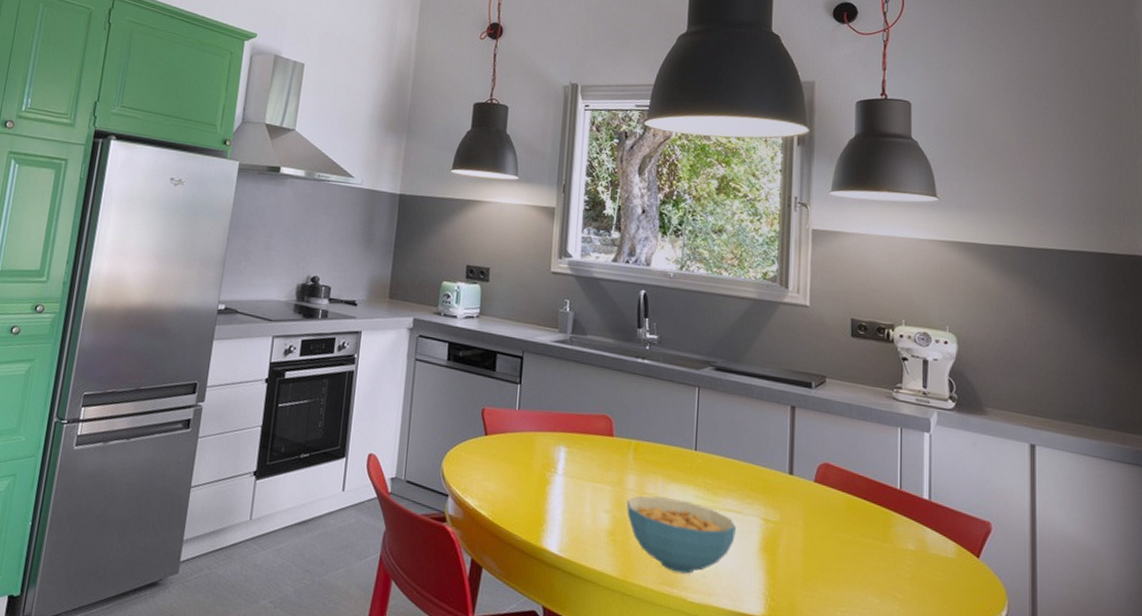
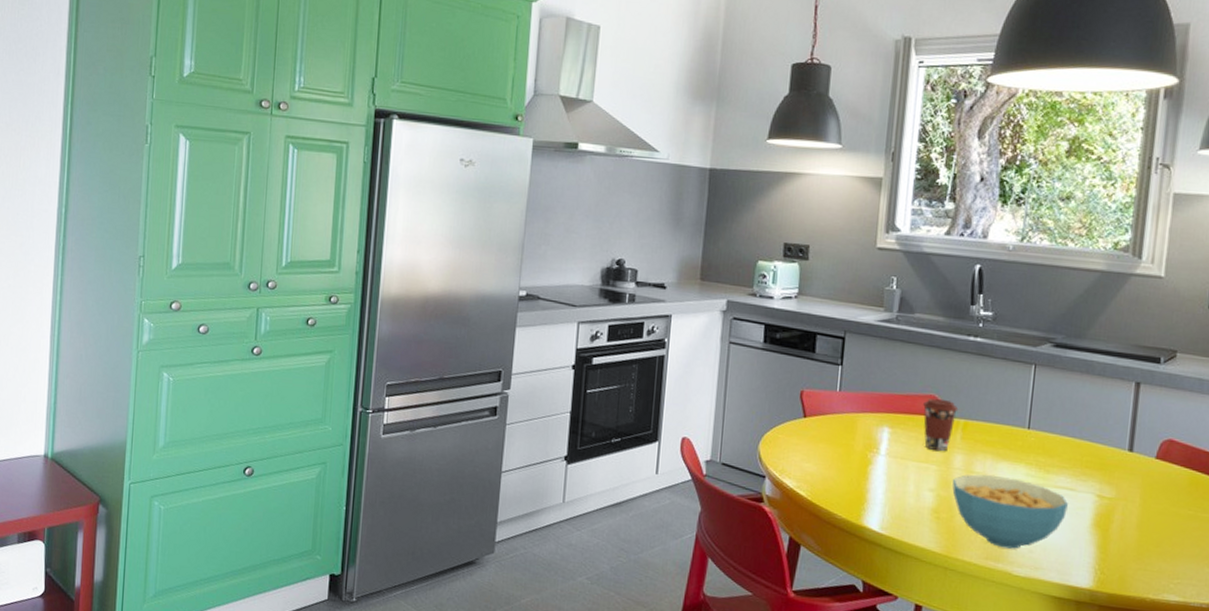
coffee cup: none [597,418,630,472] -> present [923,398,959,452]

